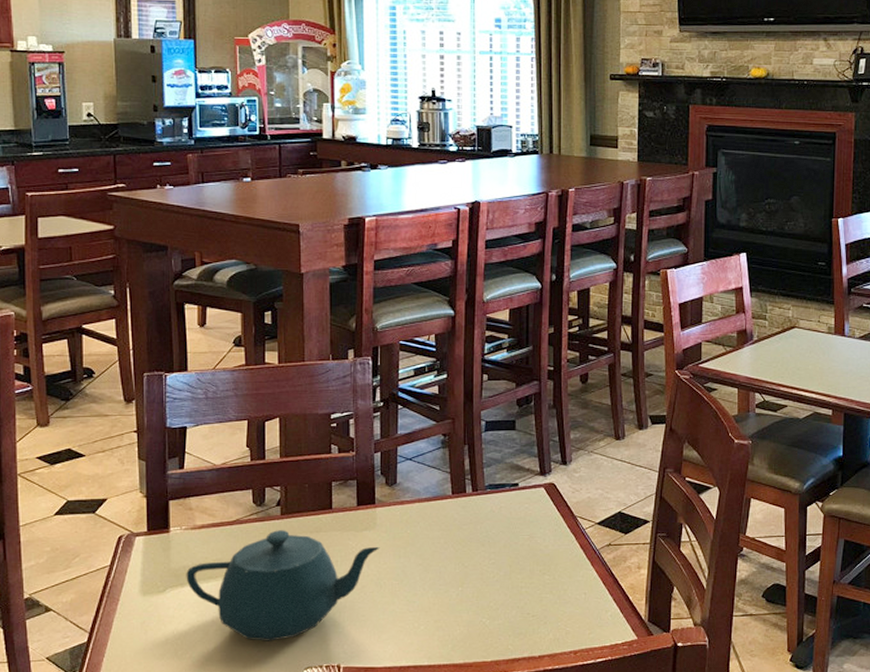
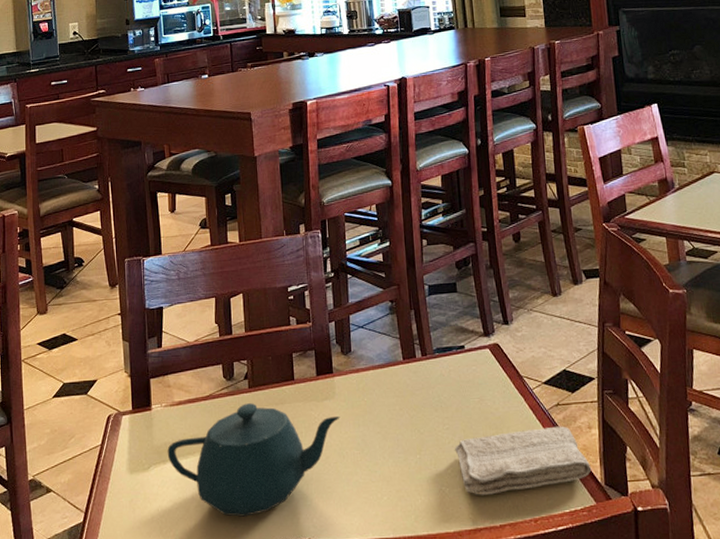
washcloth: none [498,565,637,628] -> present [454,426,592,495]

